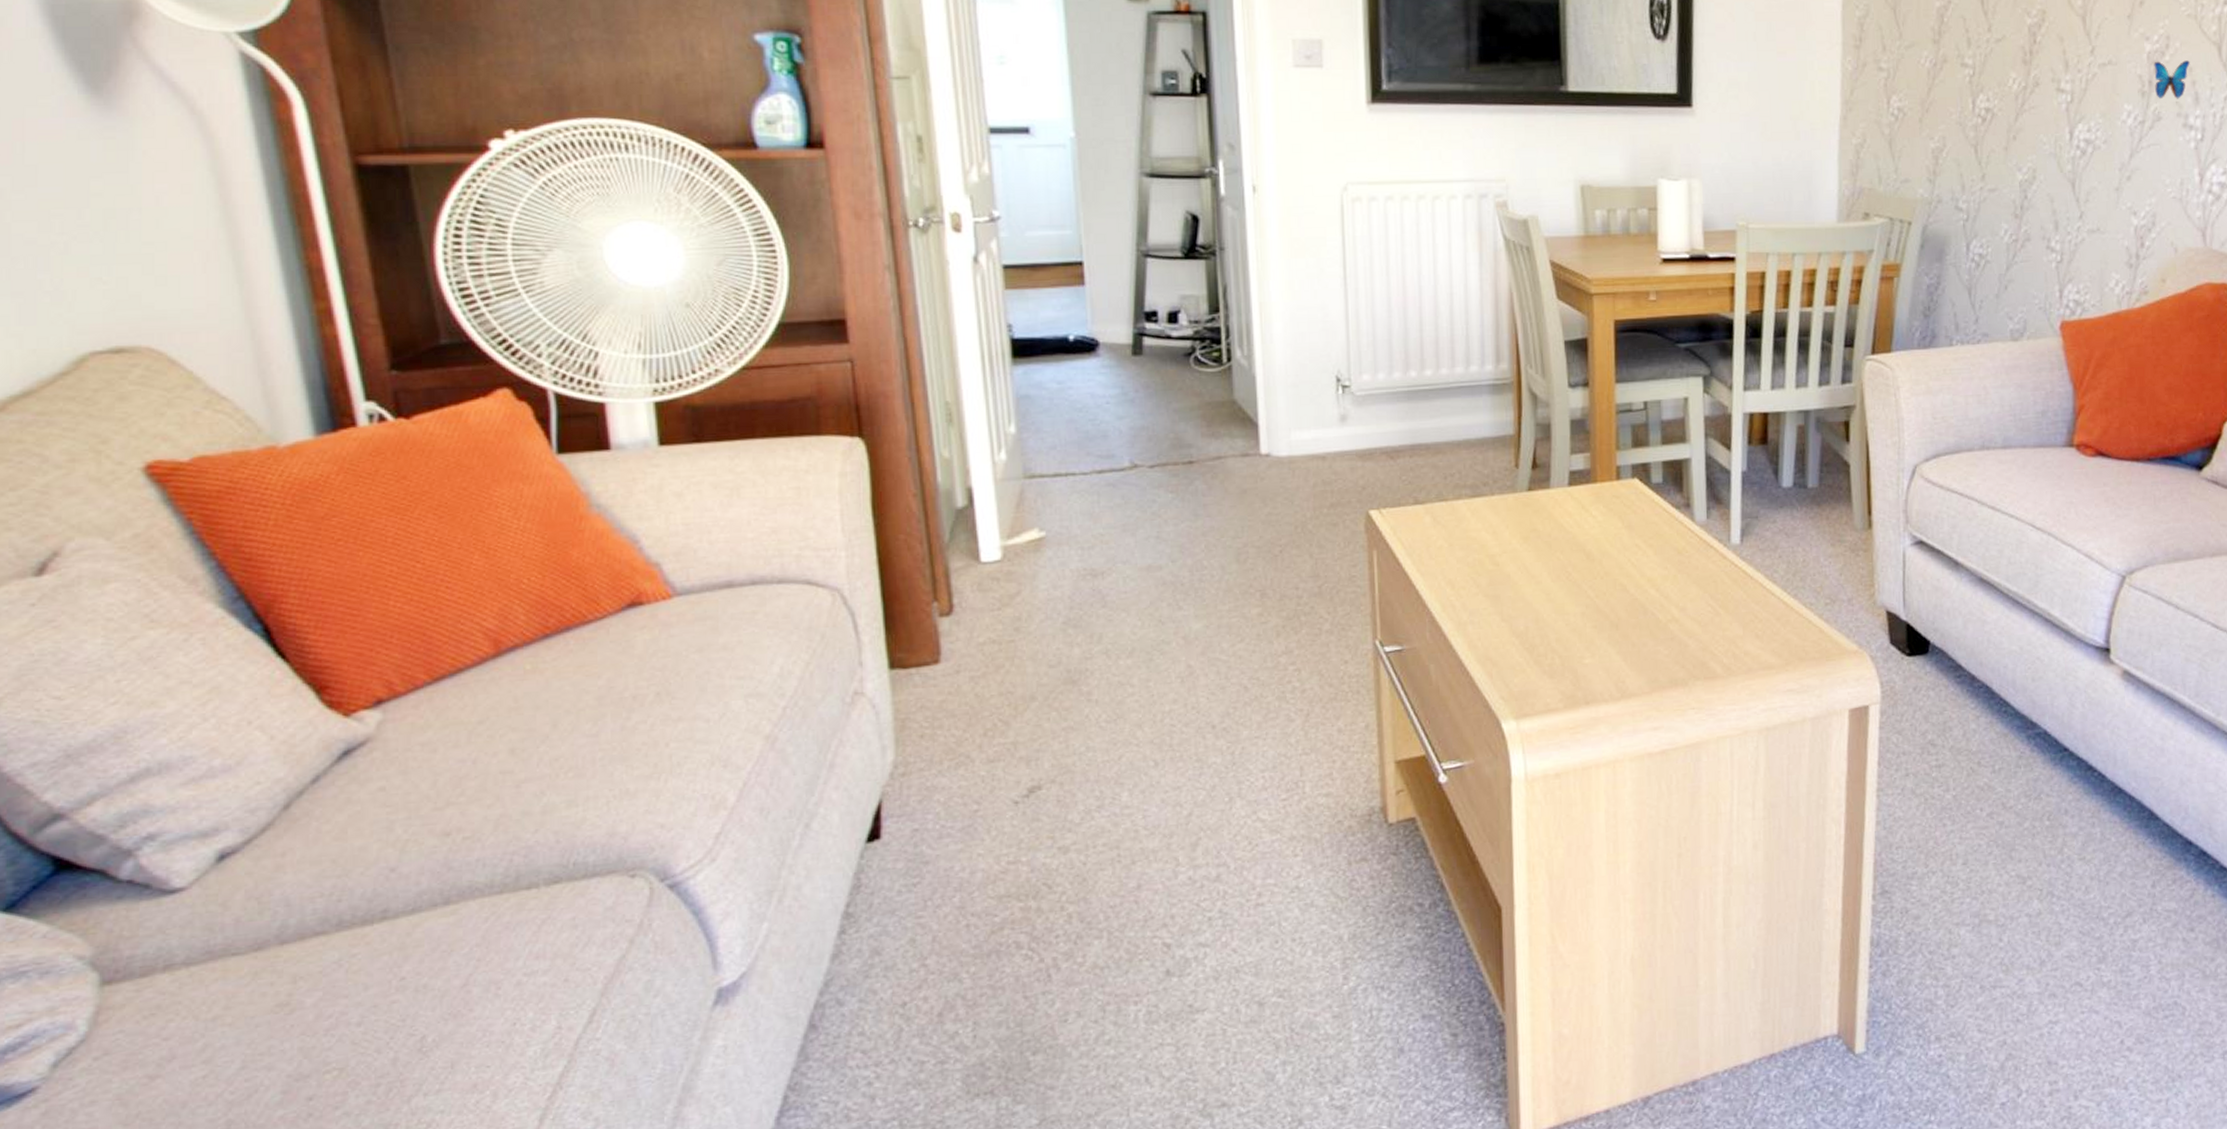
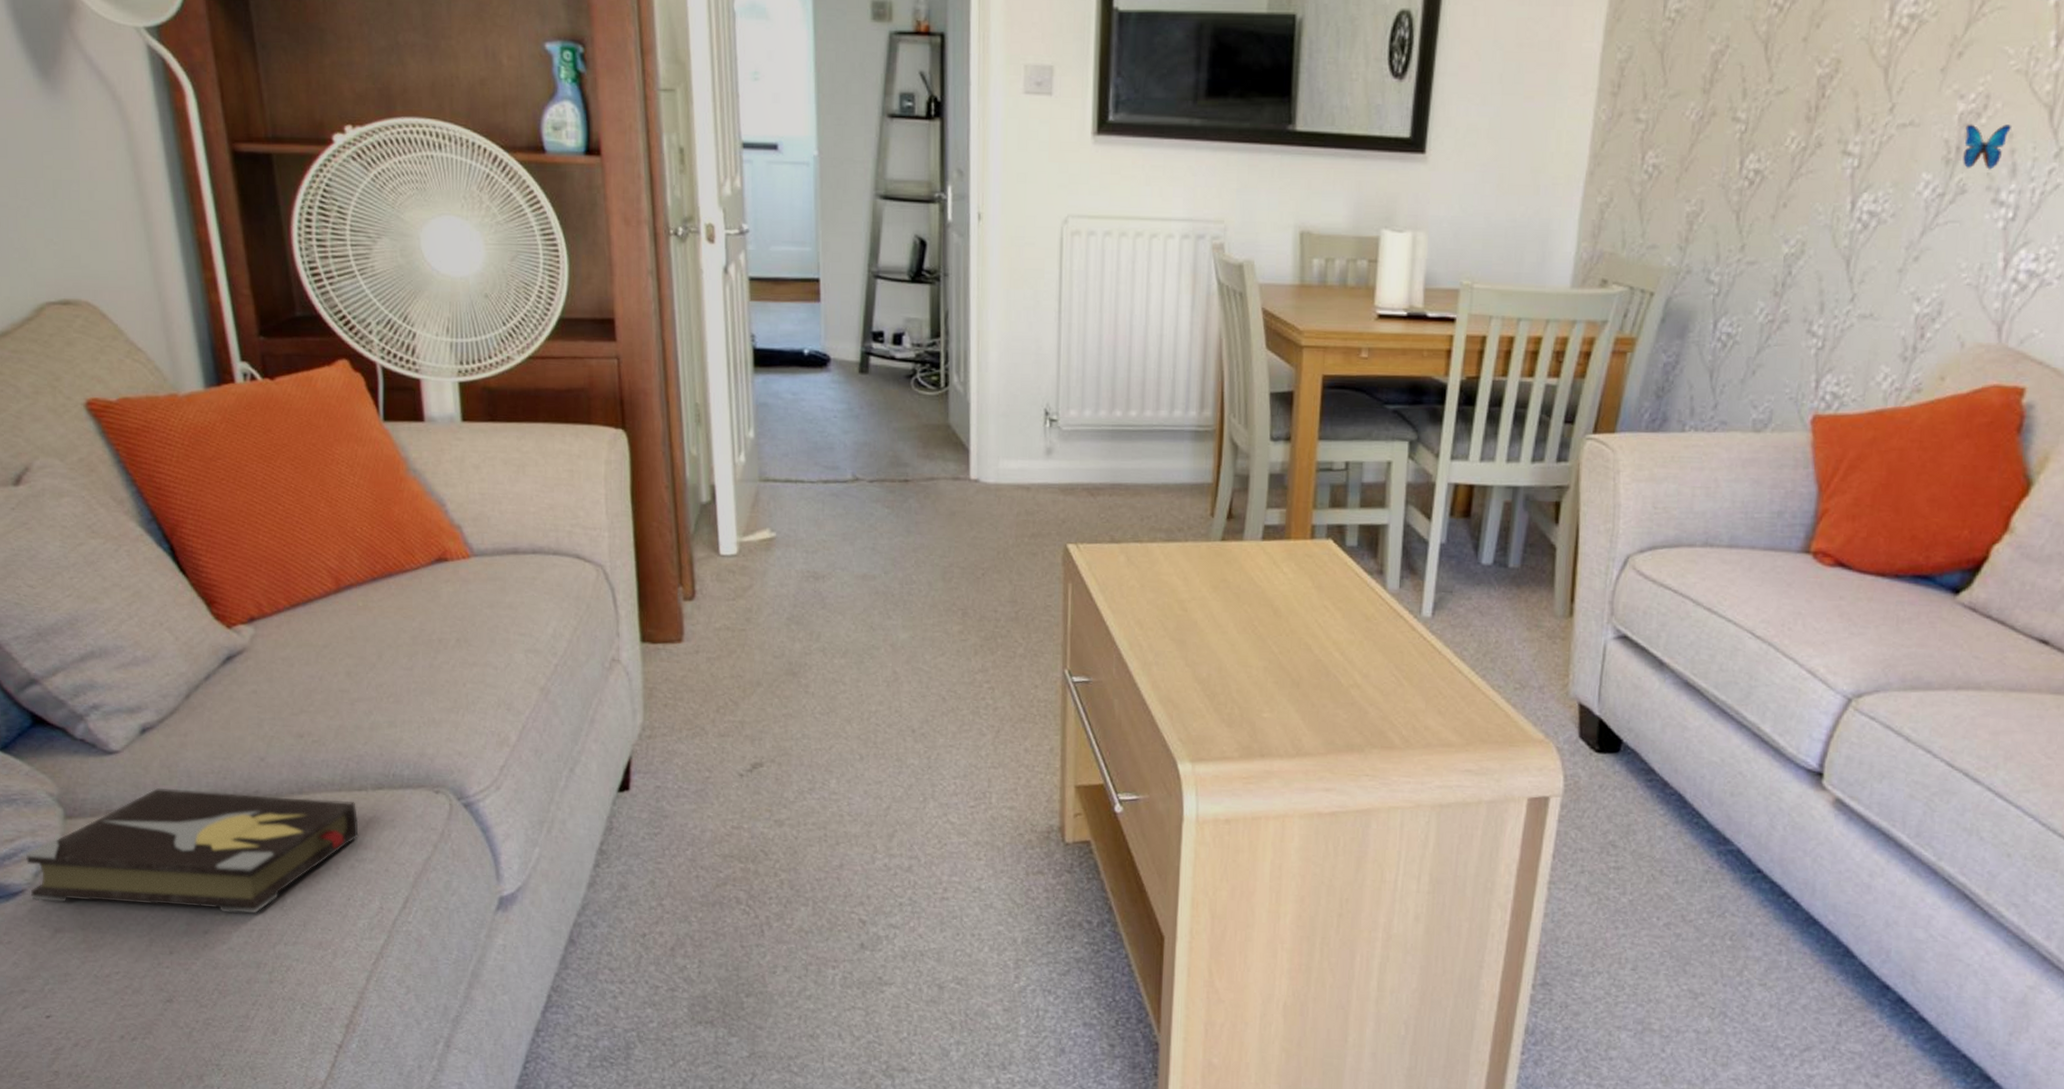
hardback book: none [40,904,527,1101] -> present [26,788,359,914]

